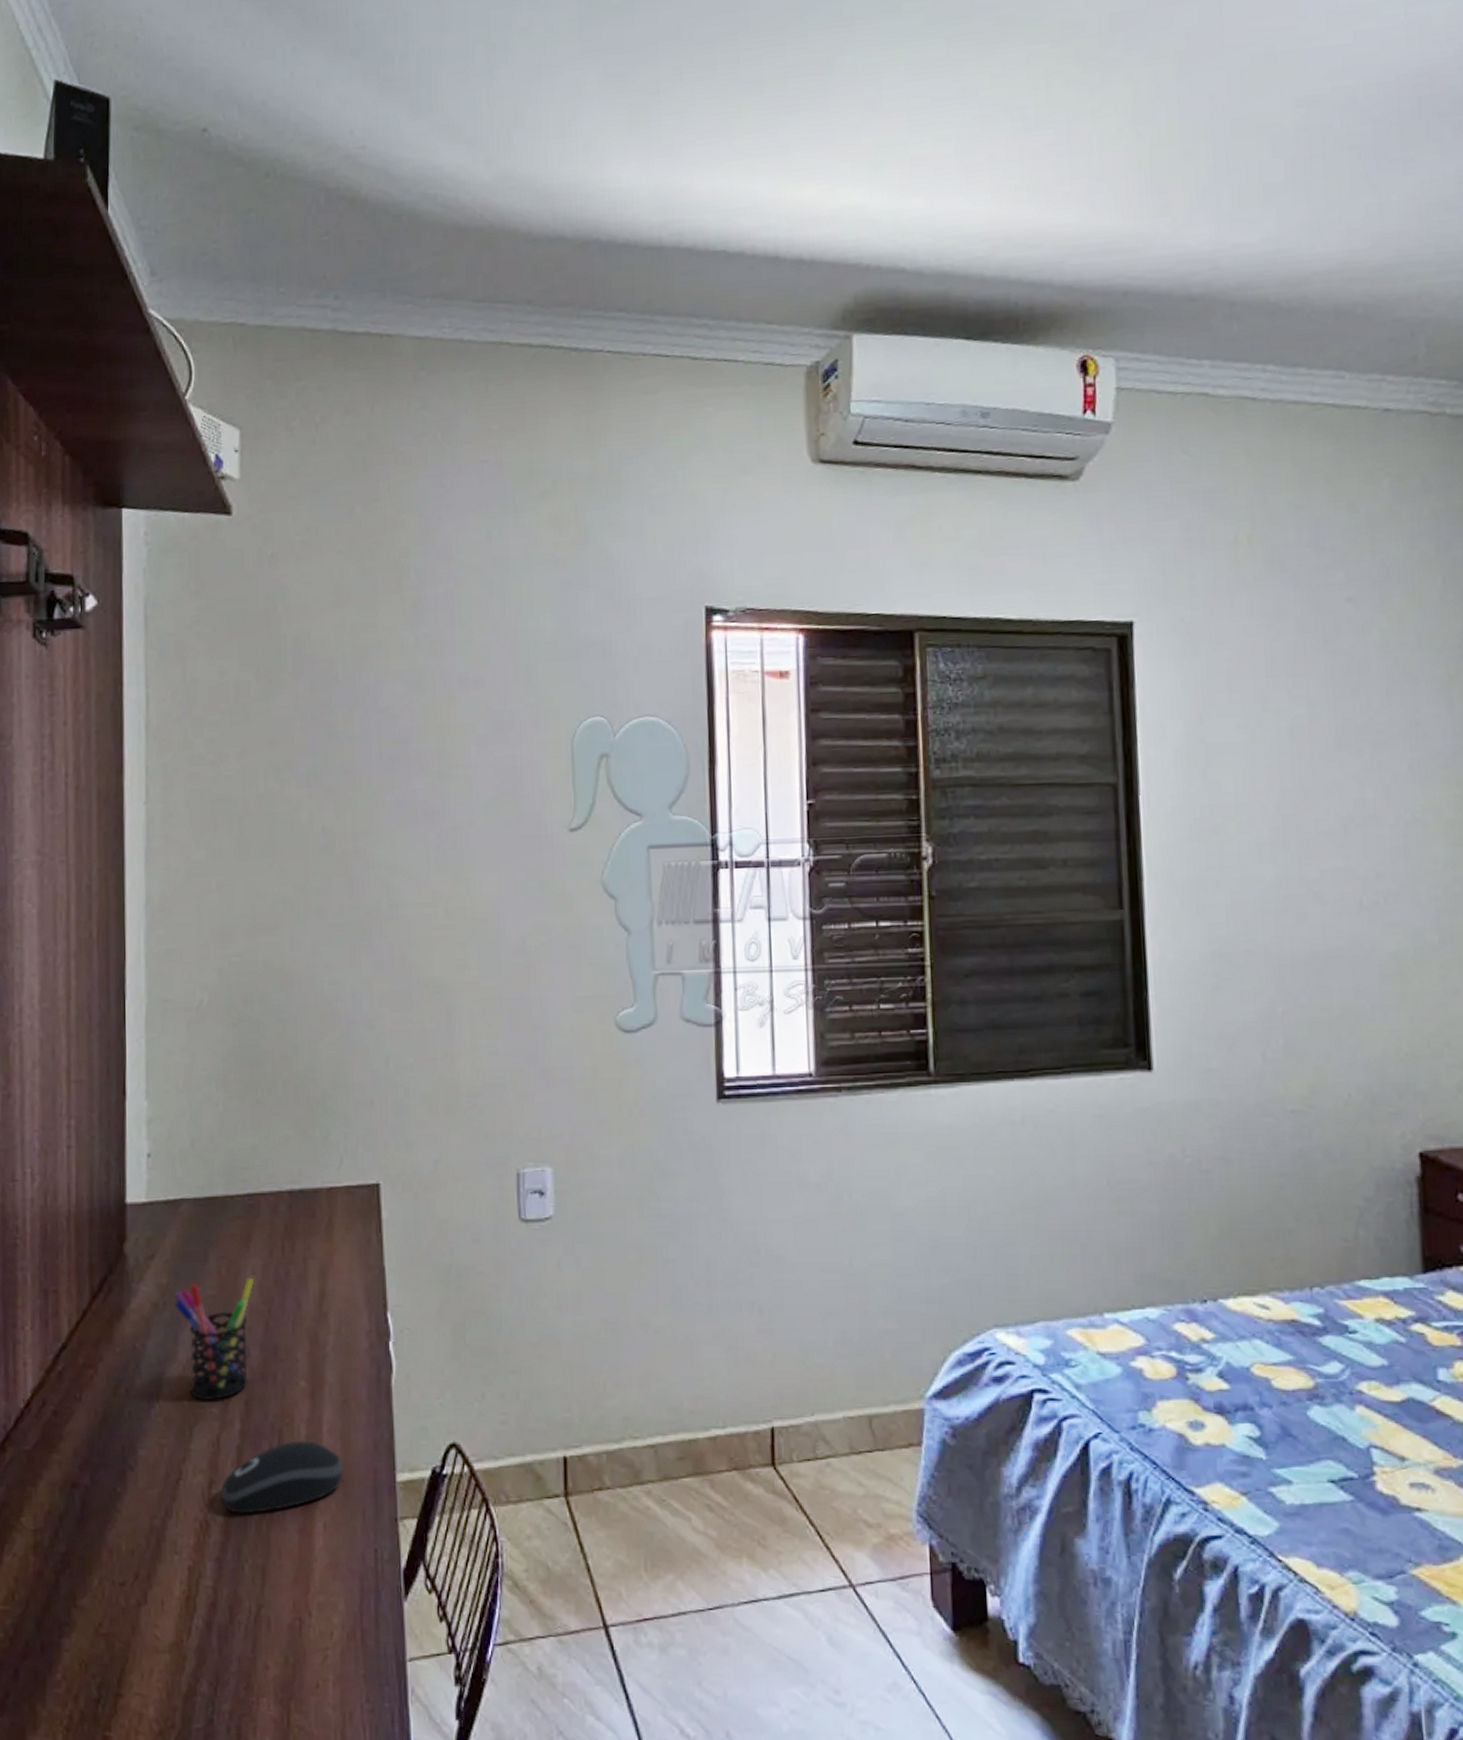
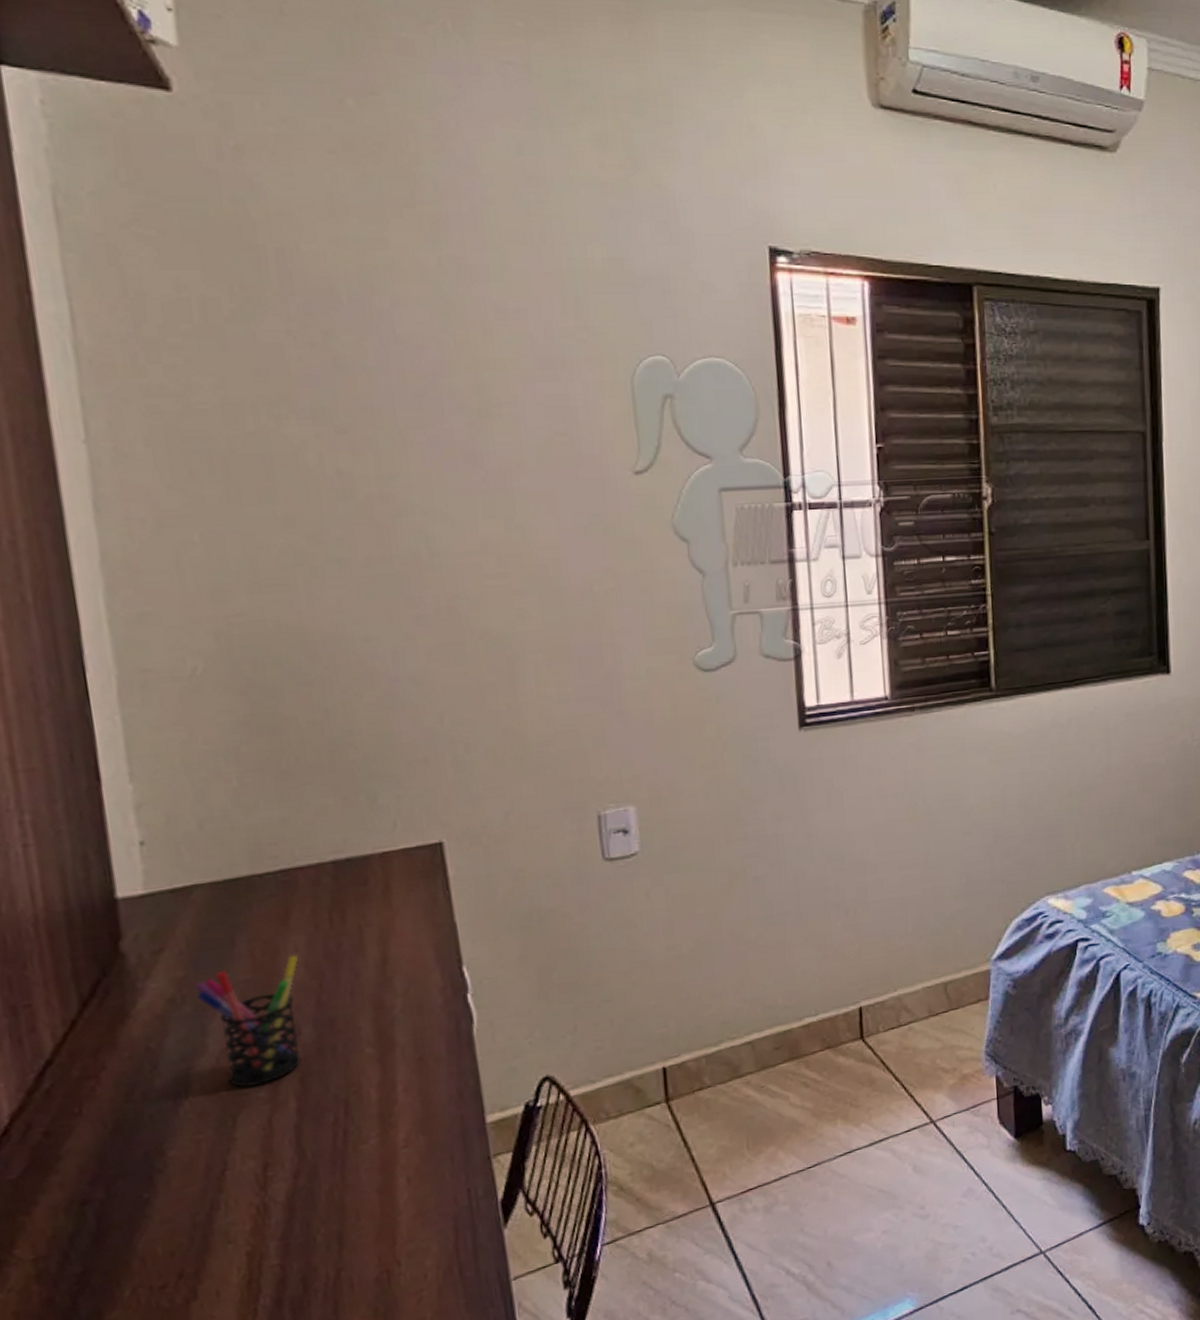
computer mouse: present [221,1440,343,1514] -> none [279,1103,425,1190]

